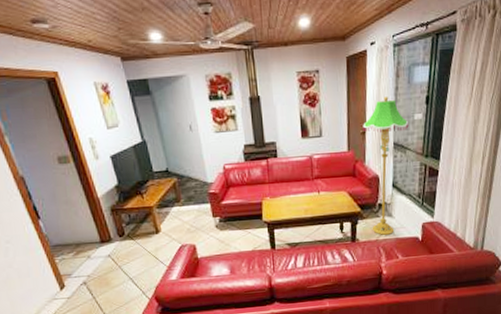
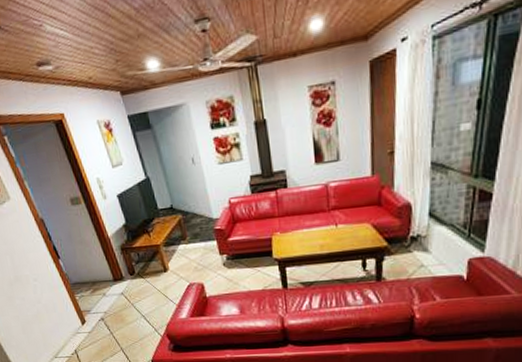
floor lamp: present [363,97,409,235] -> none [390,105,453,274]

